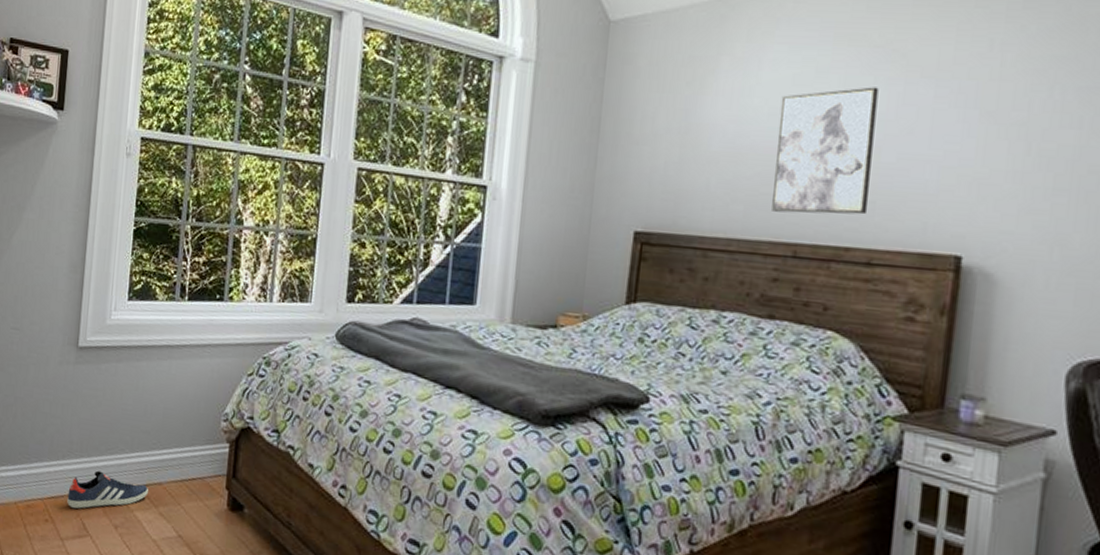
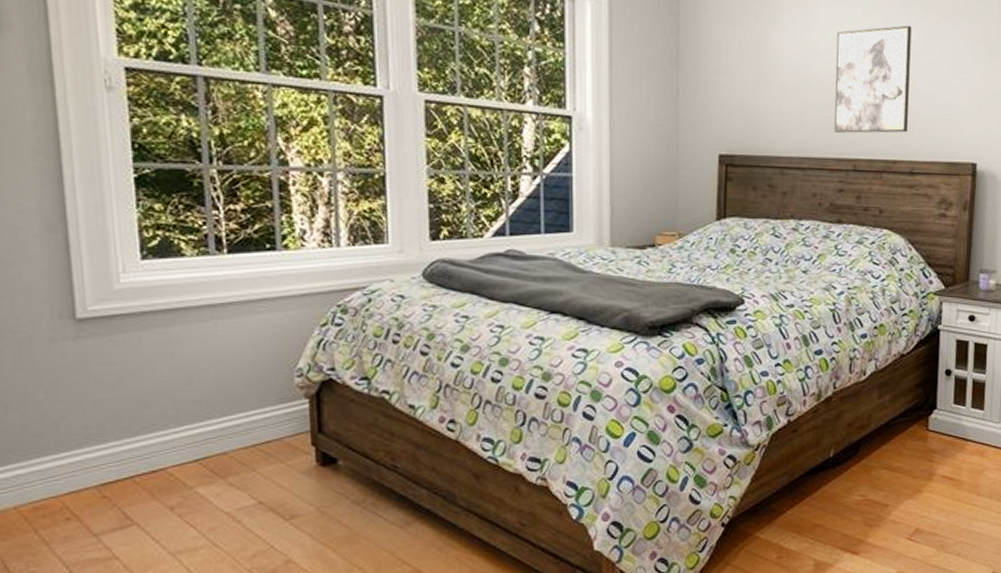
sneaker: present [67,470,148,509] -> none [94,453,210,499]

